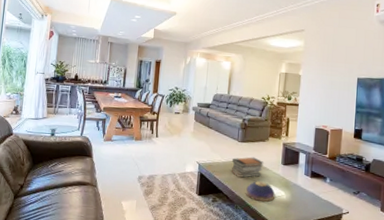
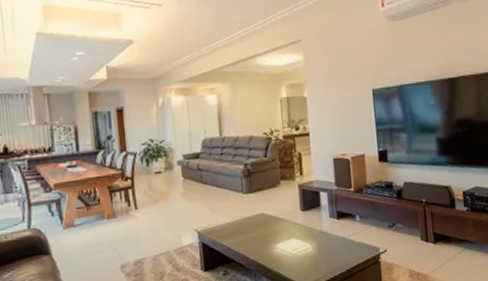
book stack: present [232,157,264,178] -> none [240,209,280,238]
decorative bowl: present [245,181,276,202] -> none [262,236,300,262]

